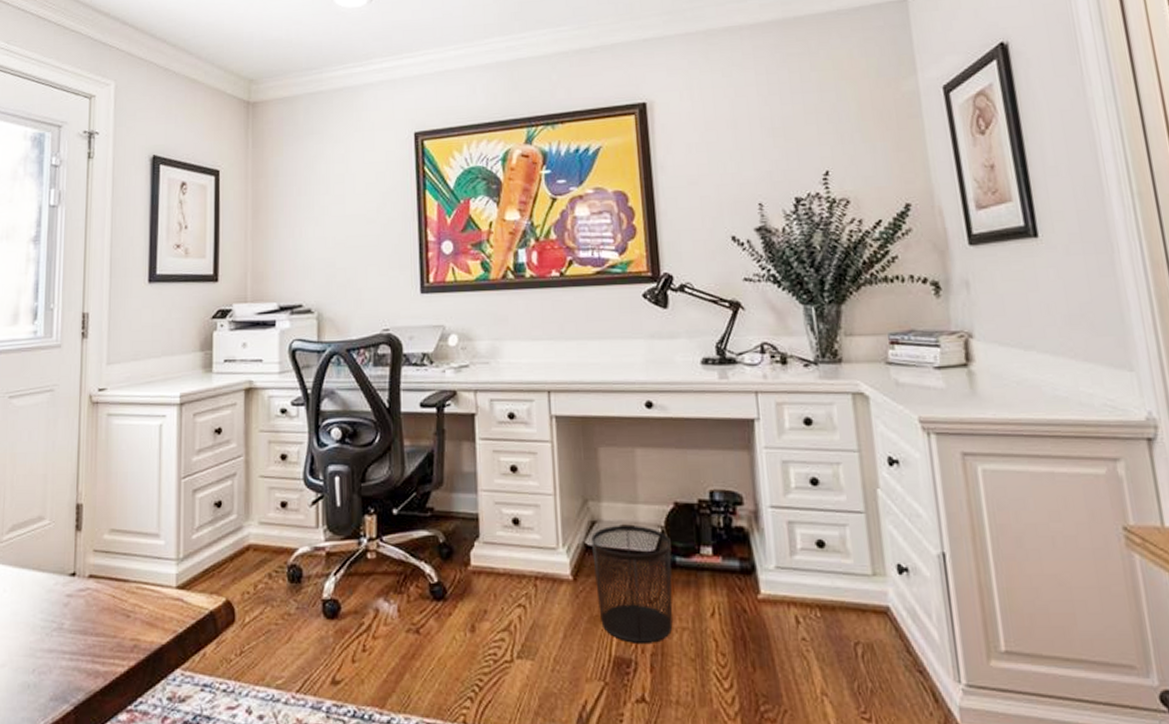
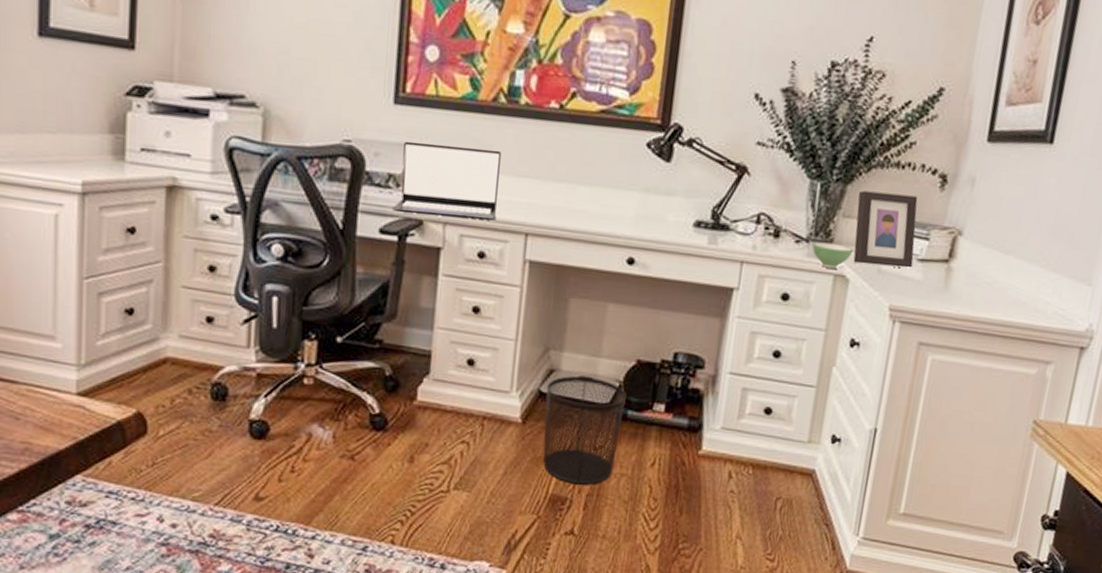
laptop: none [429,320,520,385] -> present [393,141,501,220]
bowl: none [821,362,865,388] -> present [811,241,853,269]
picture frame: none [854,306,931,379] -> present [853,190,918,268]

